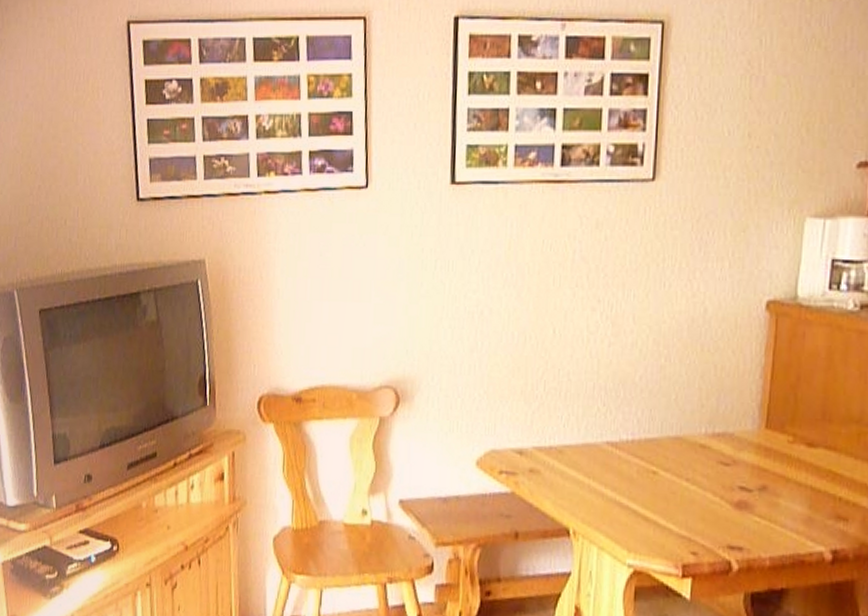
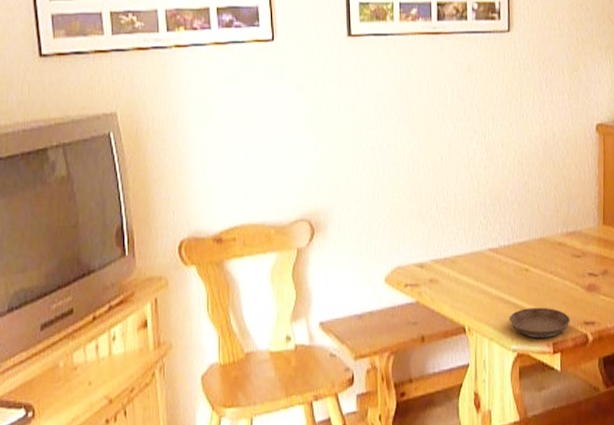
saucer: none [626,518,709,558] -> present [509,307,570,339]

